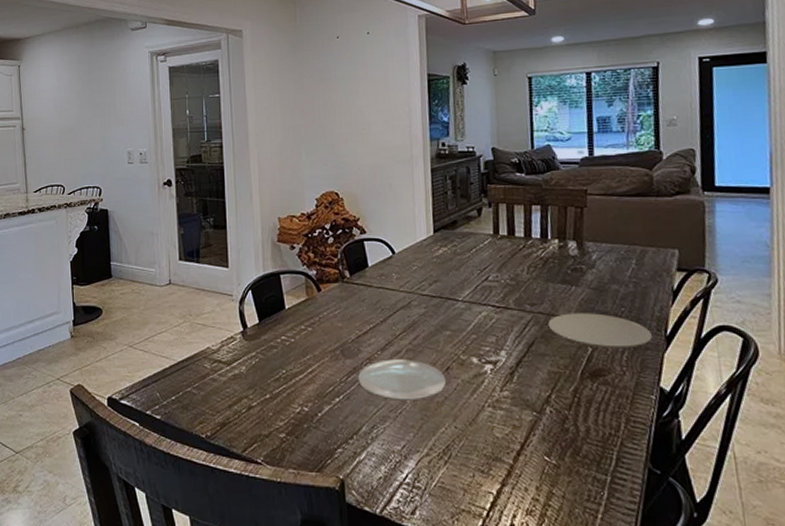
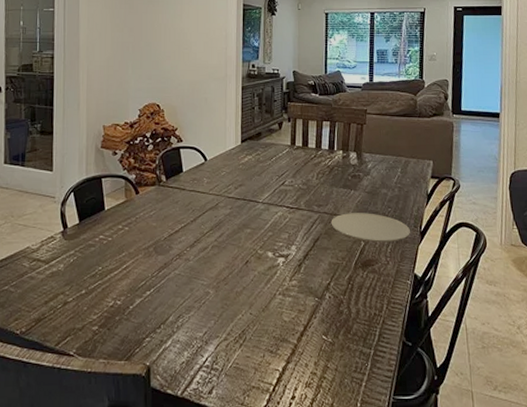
plate: present [358,359,447,402] -> none [168,255,245,293]

